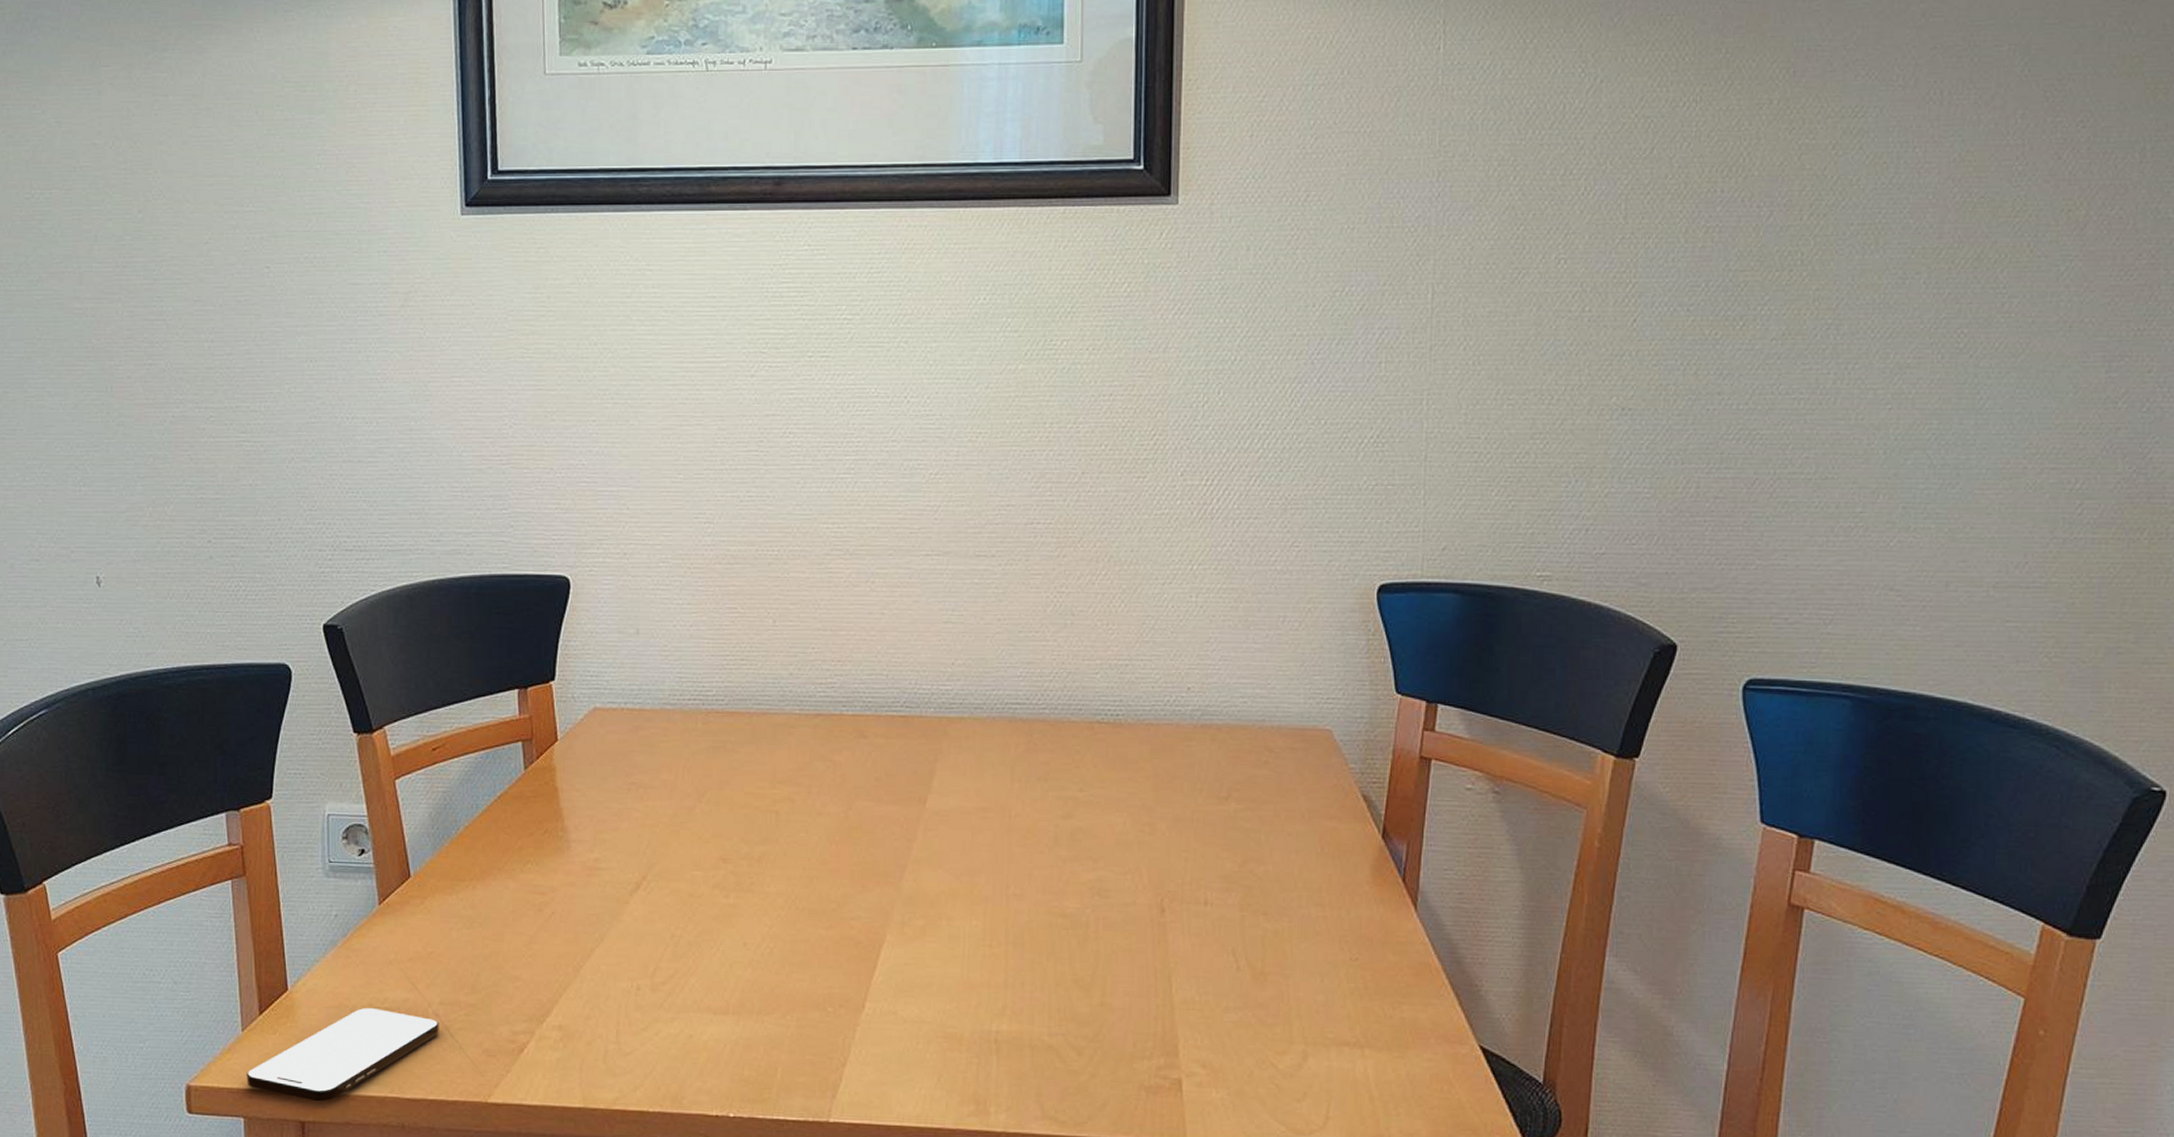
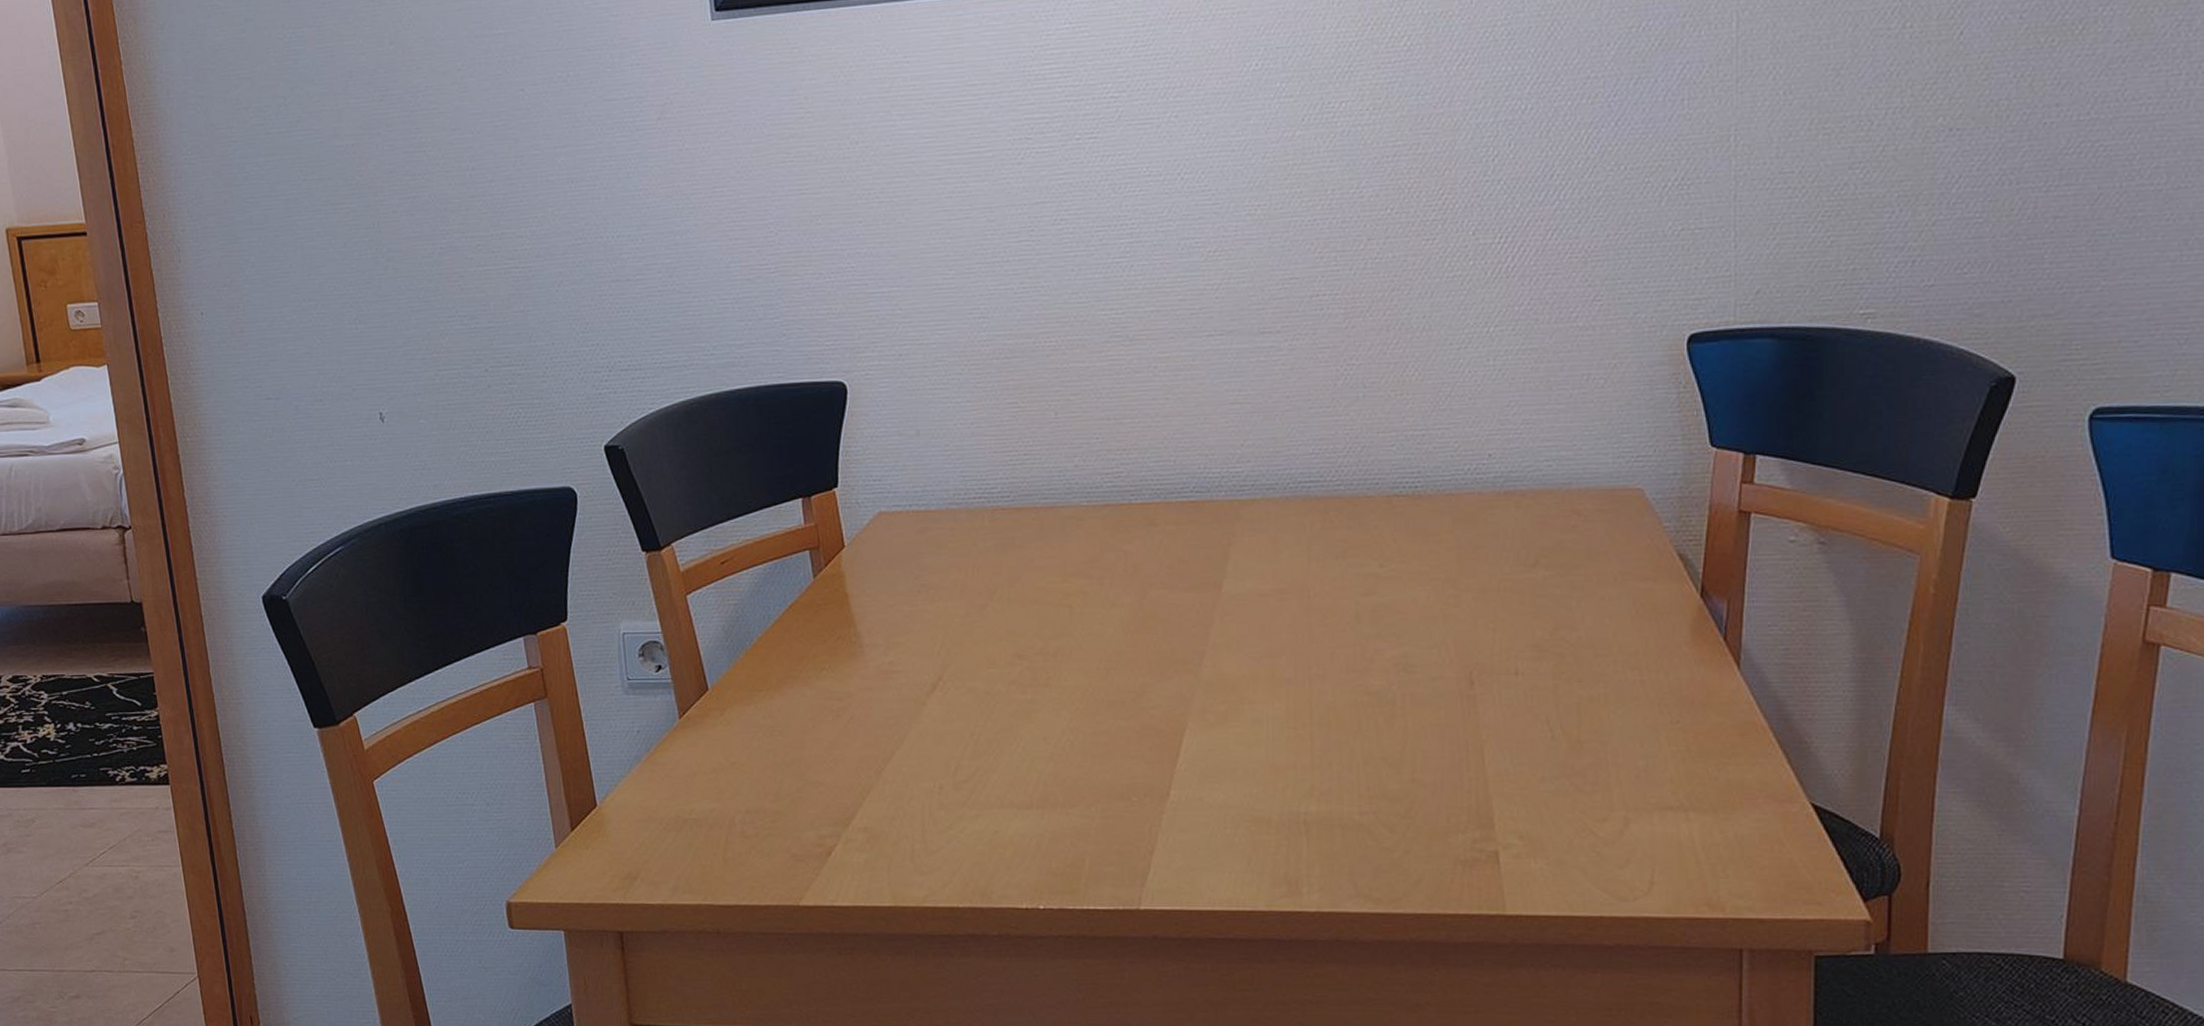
smartphone: present [246,1008,439,1102] -> none [563,820,747,912]

